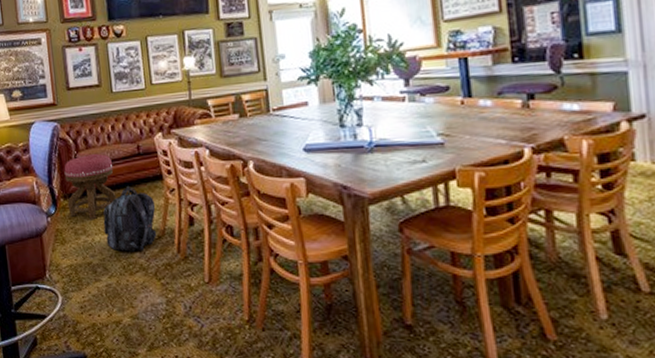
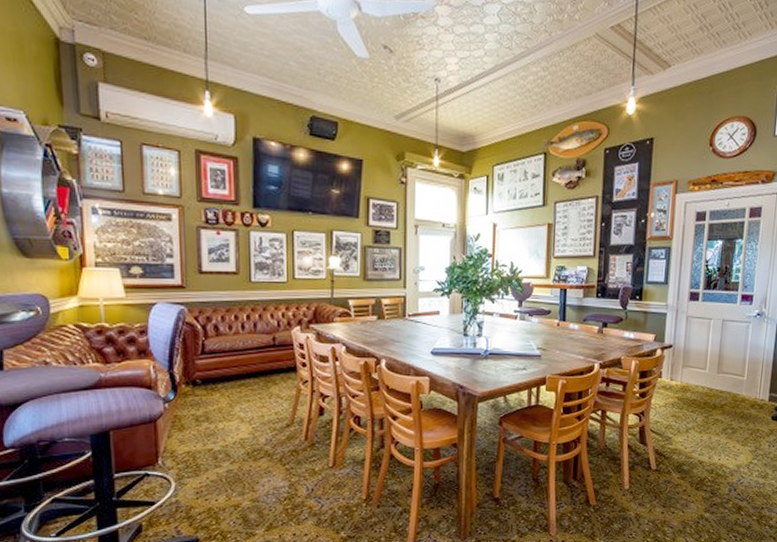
ottoman: present [64,153,117,219] -> none [188,341,246,406]
backpack: present [103,186,156,253] -> none [229,376,287,440]

